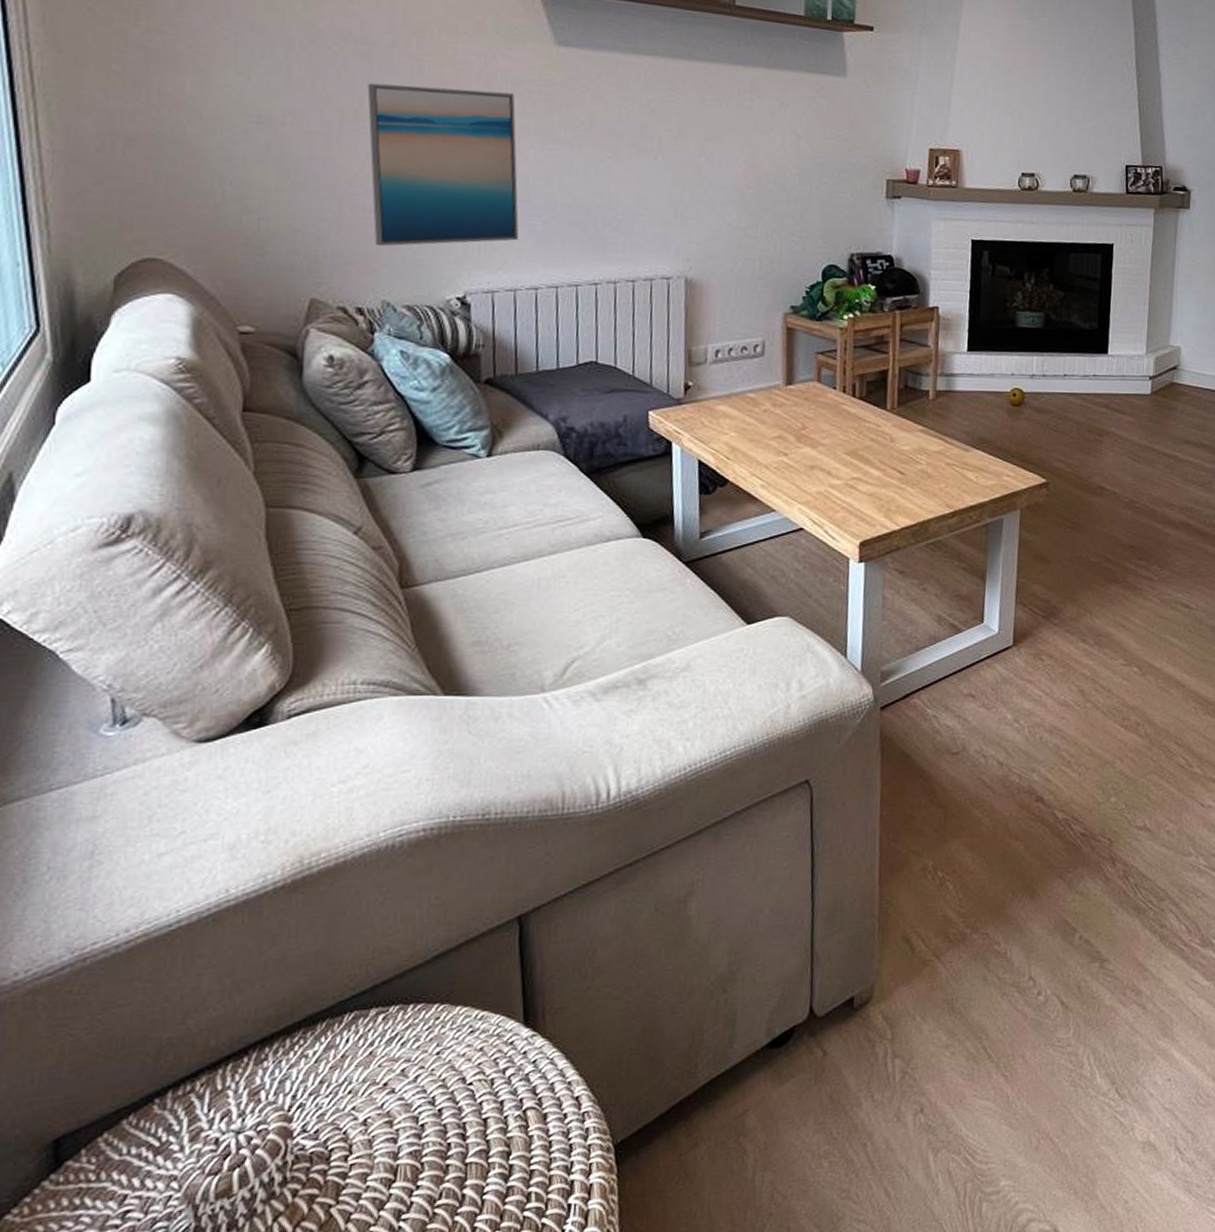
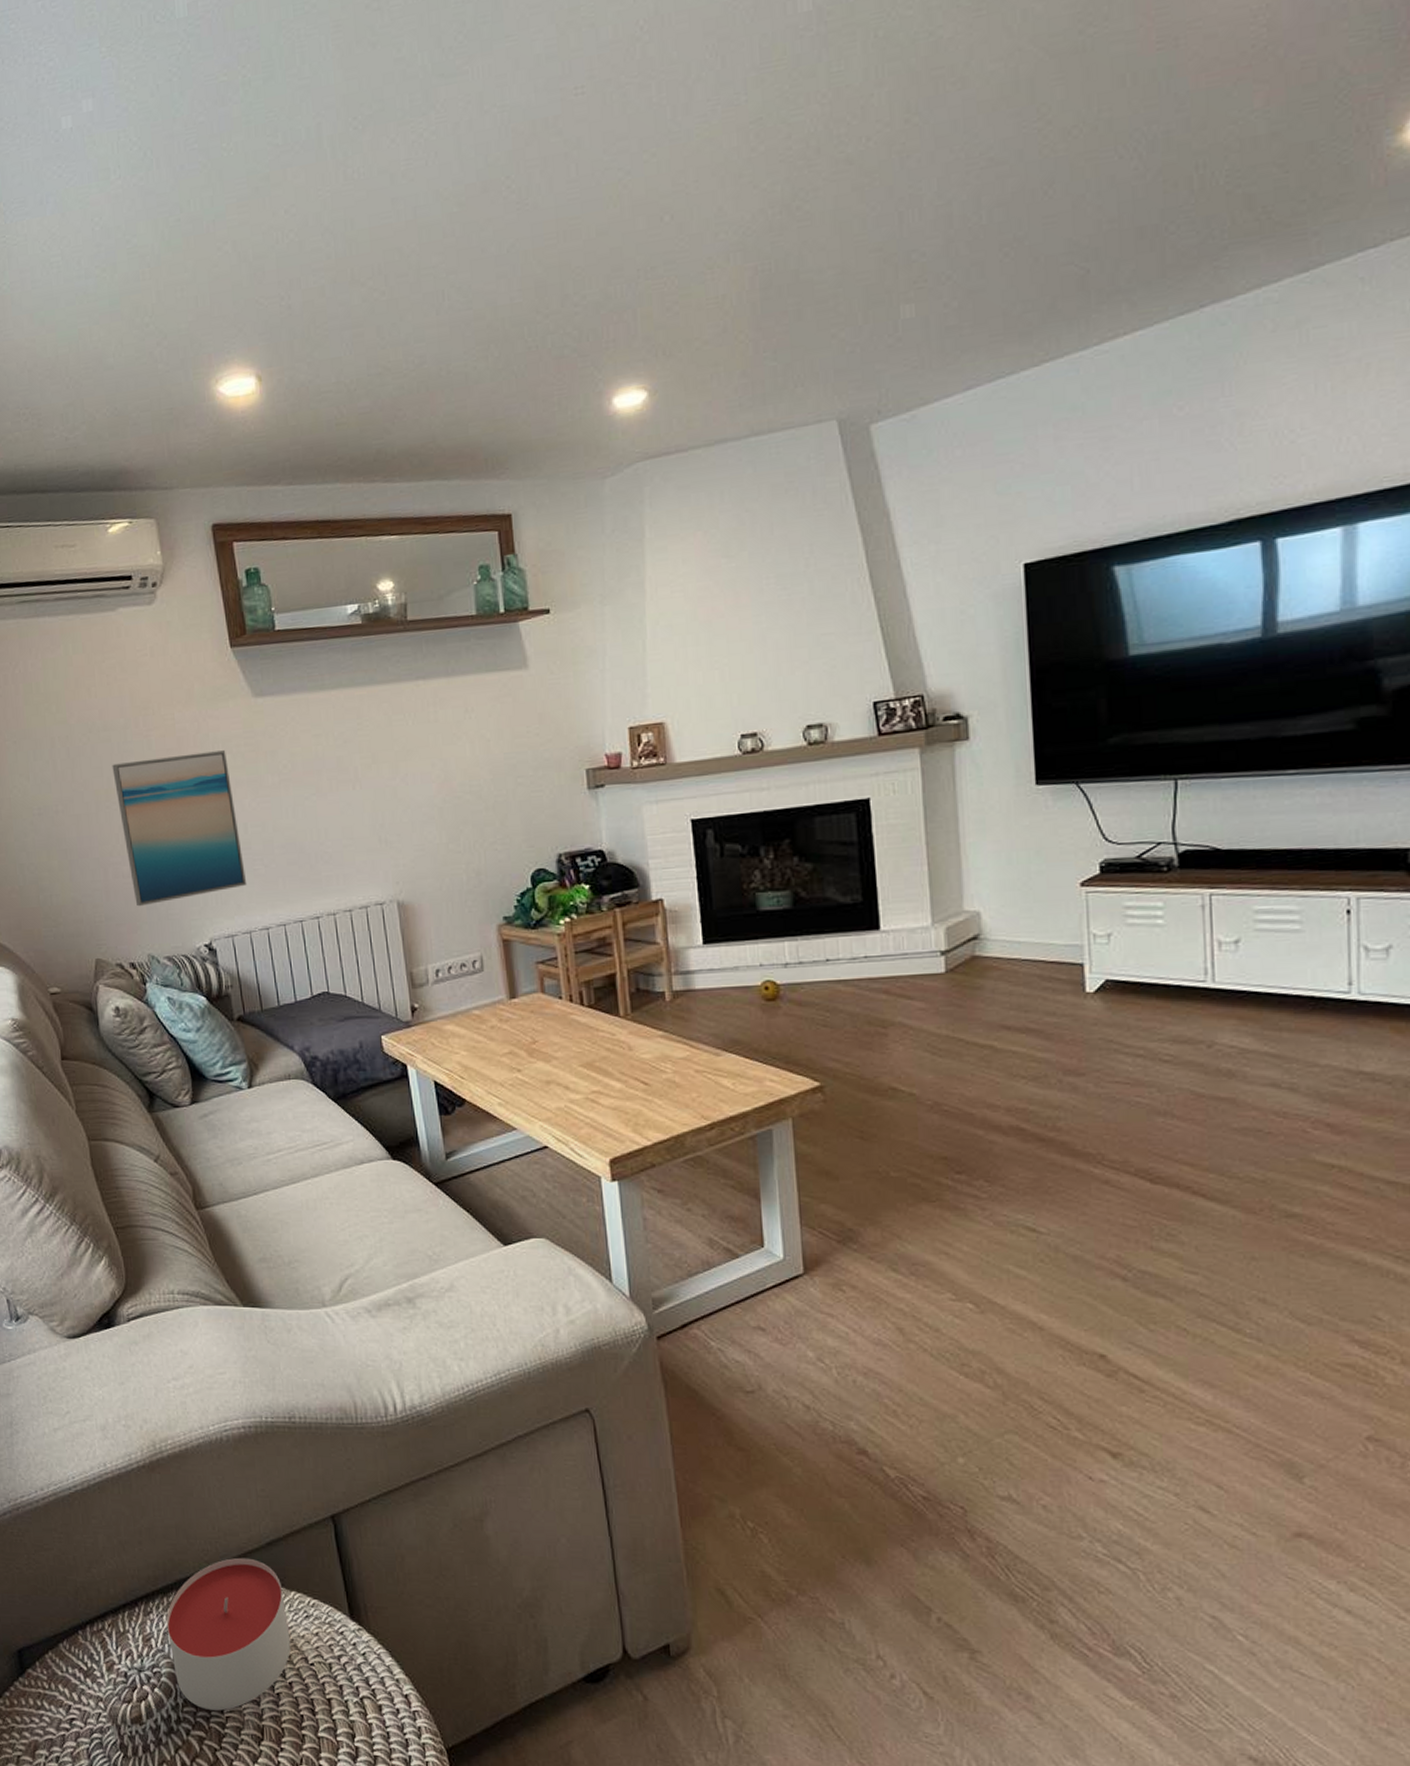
candle: none [284,977,448,1162] -> present [166,1557,291,1711]

